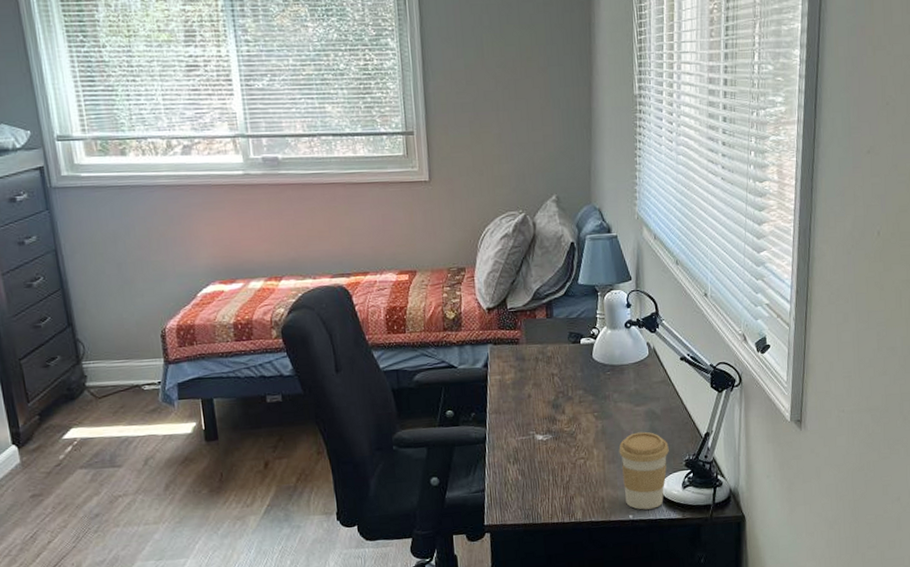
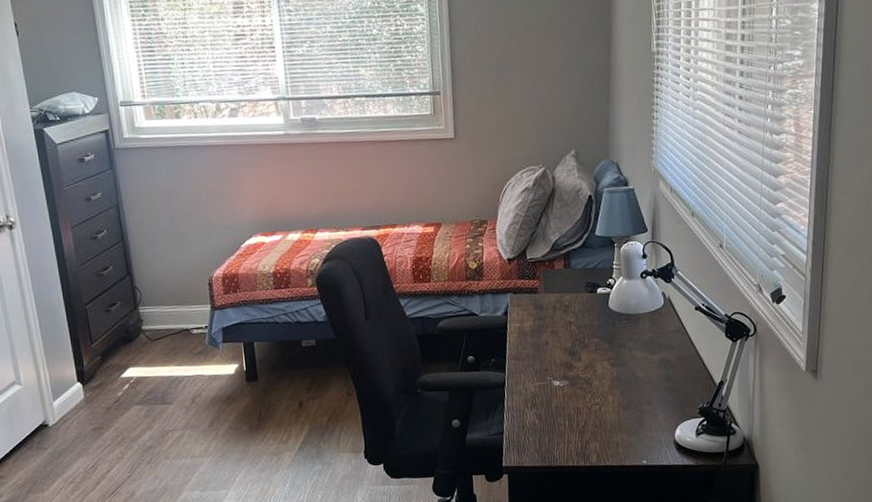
coffee cup: present [619,431,669,510] -> none [633,379,683,456]

